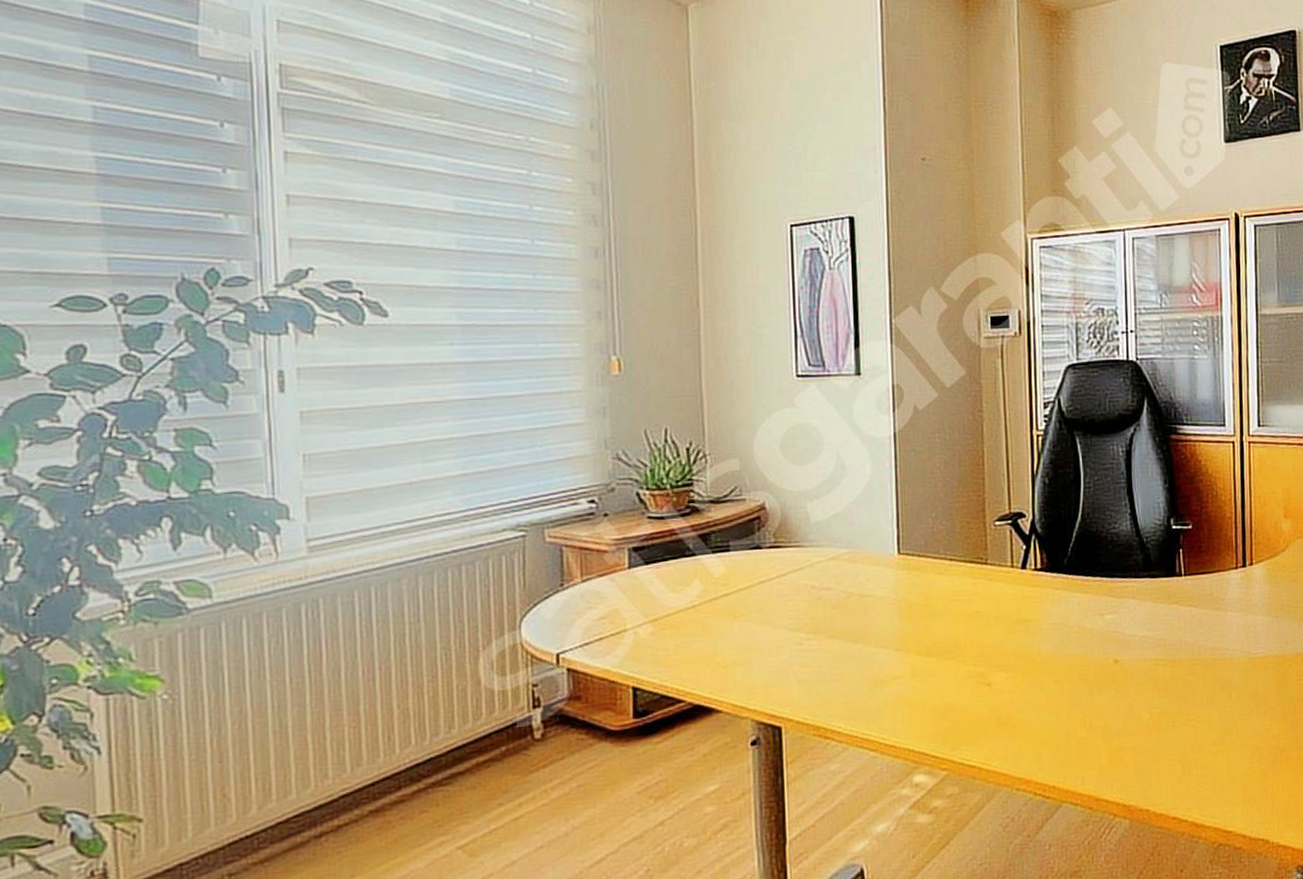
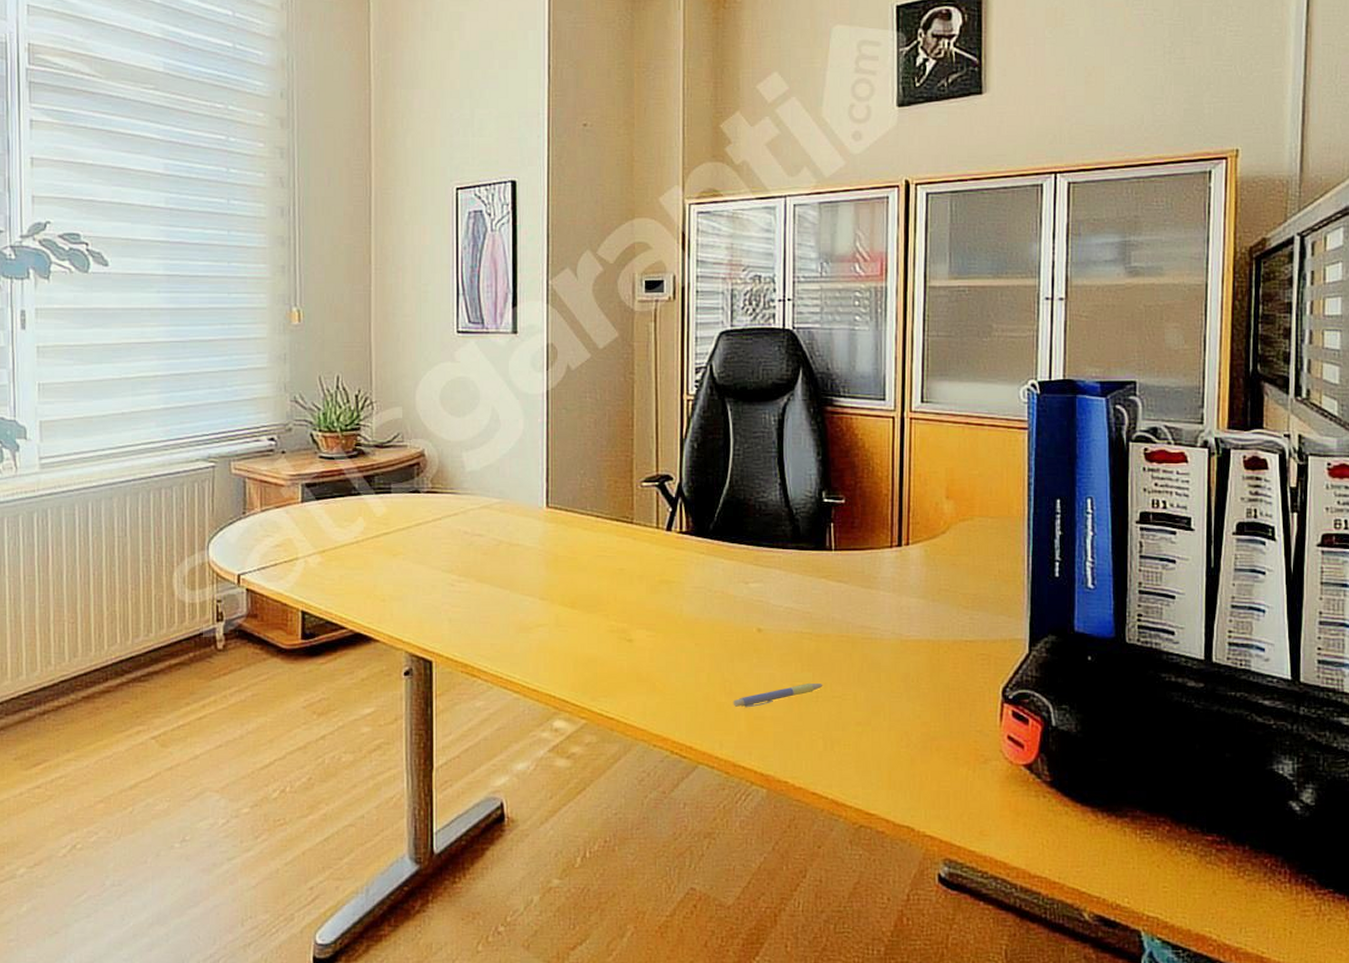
pen: none [1093,708,1179,741] -> present [733,682,823,708]

